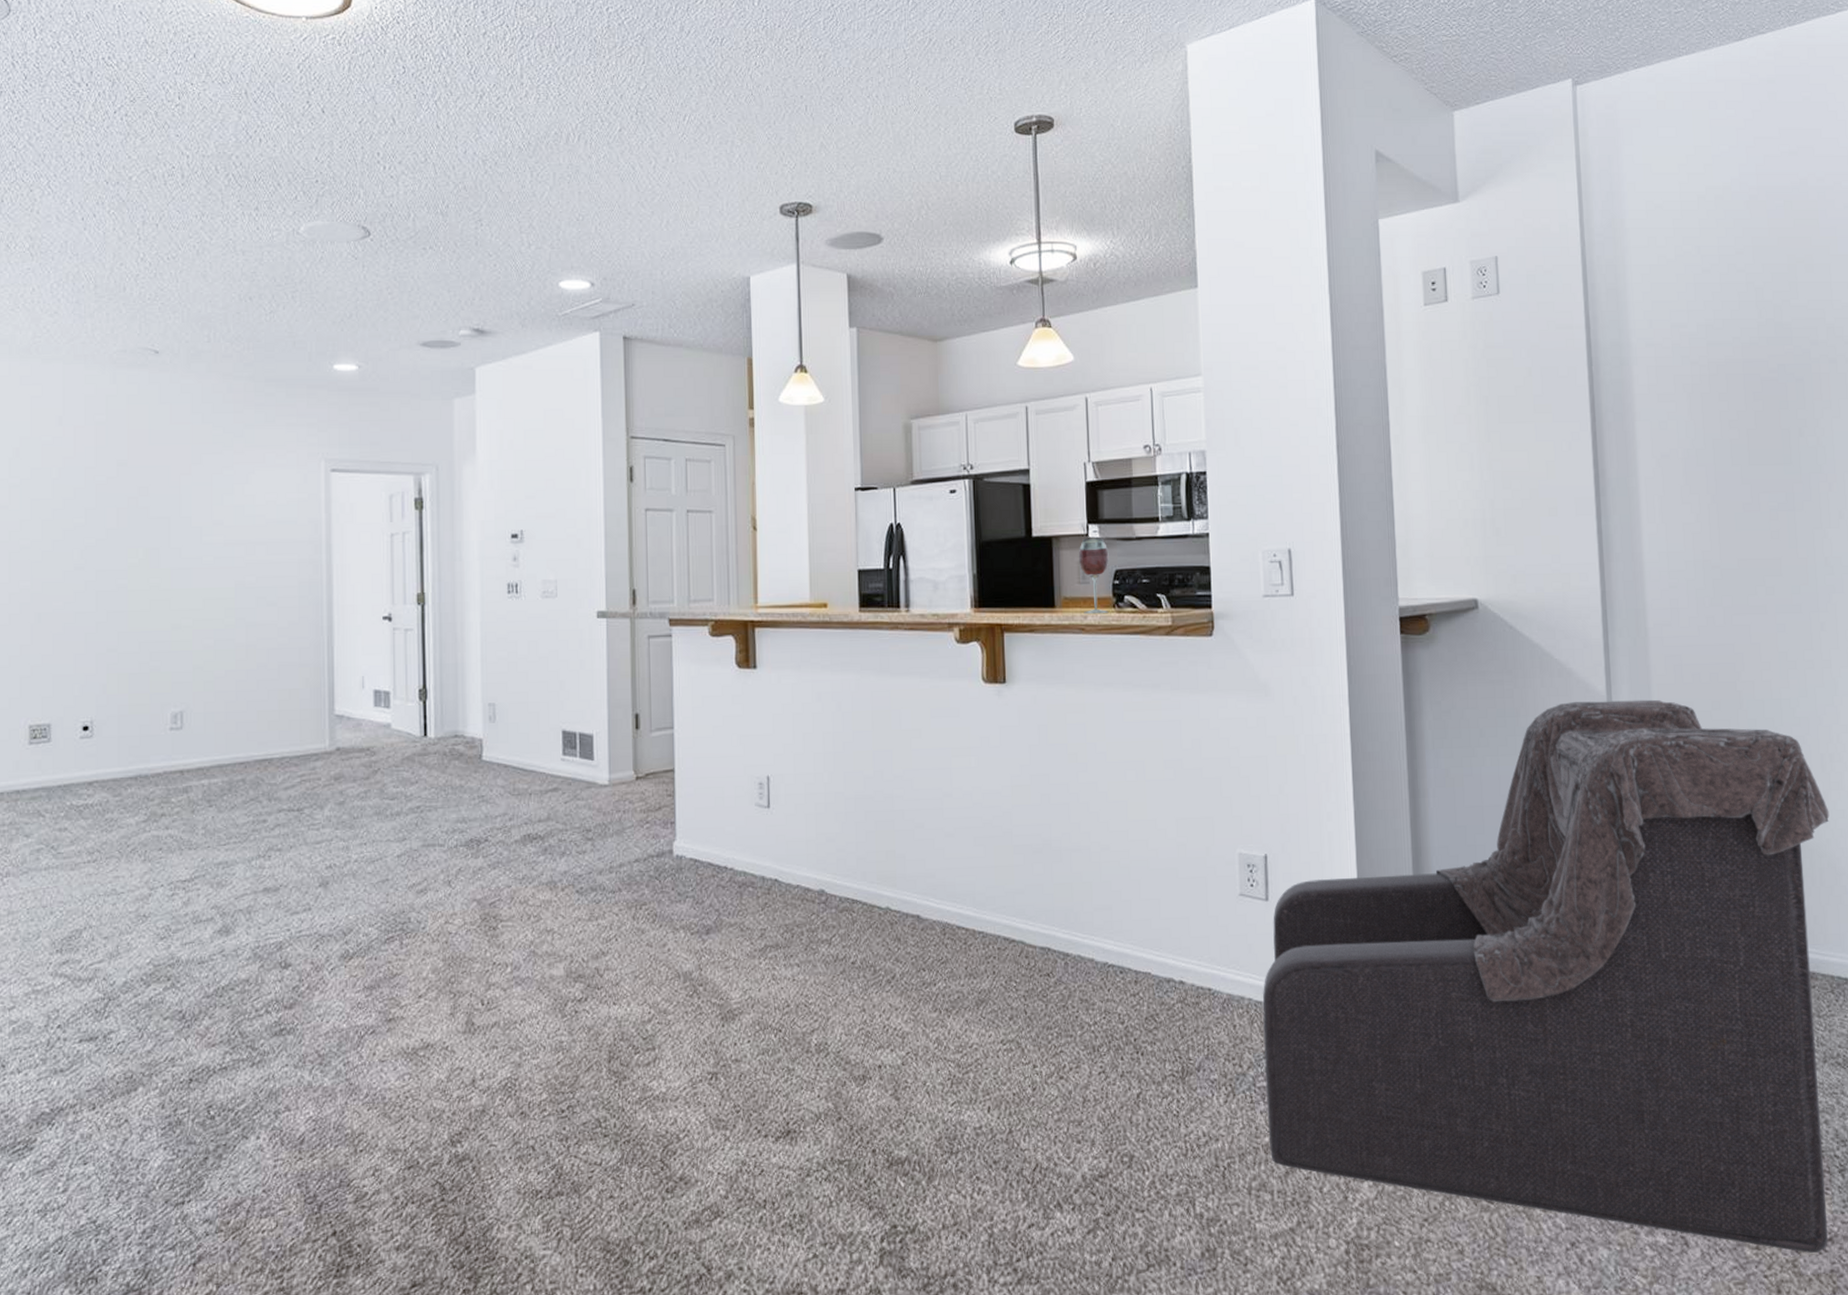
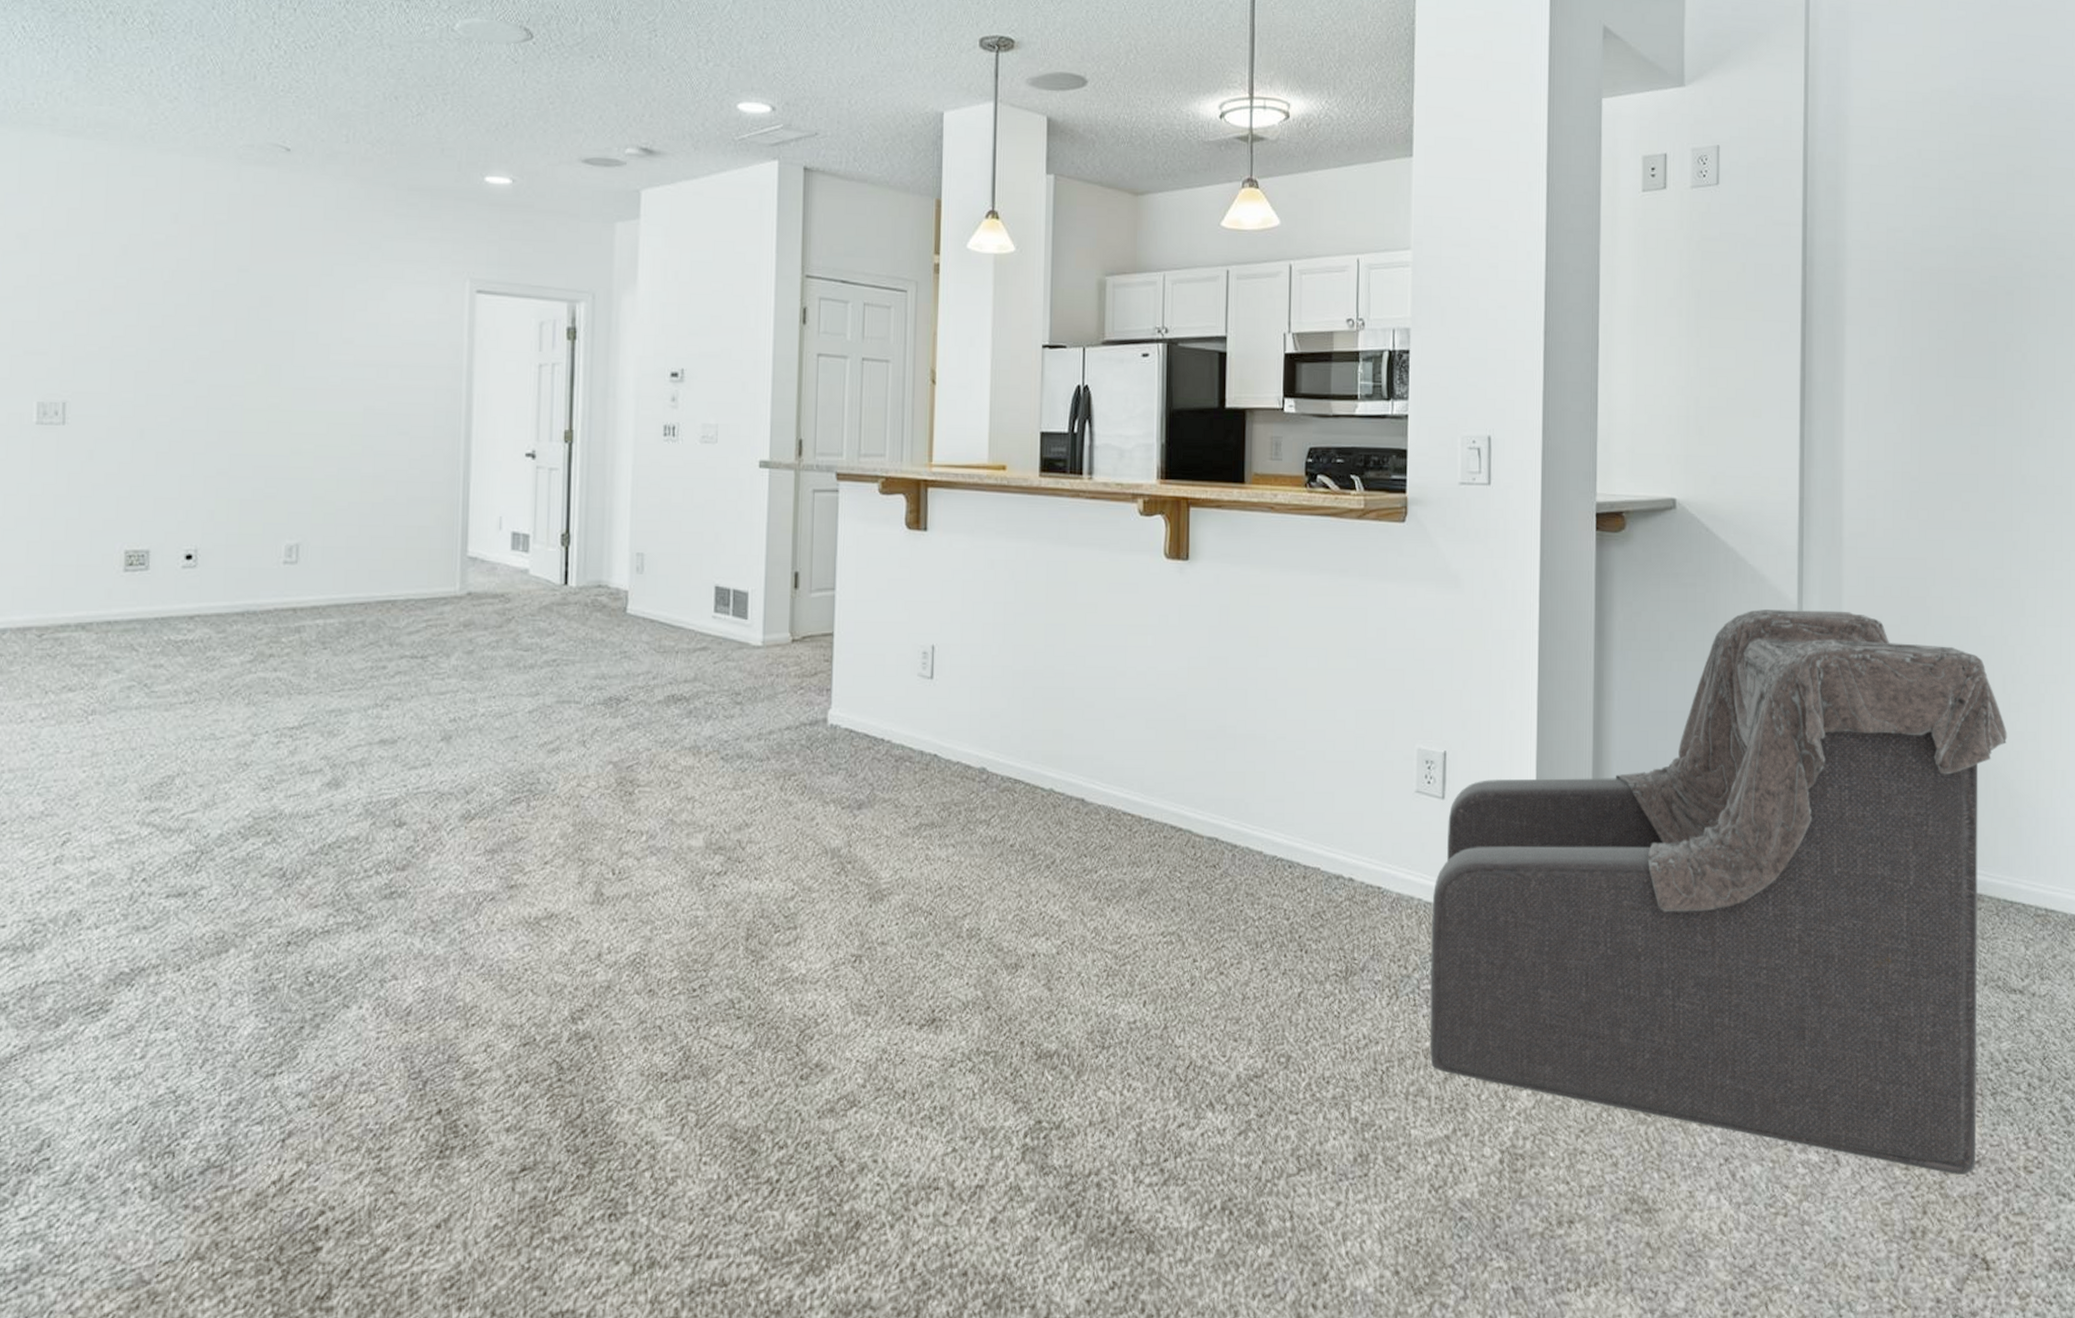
wineglass: present [1078,537,1109,615] -> none [1272,412,1304,493]

